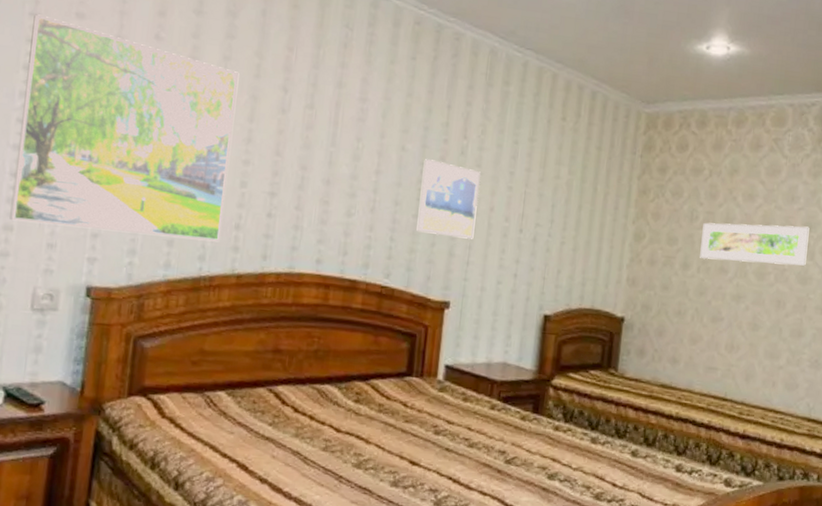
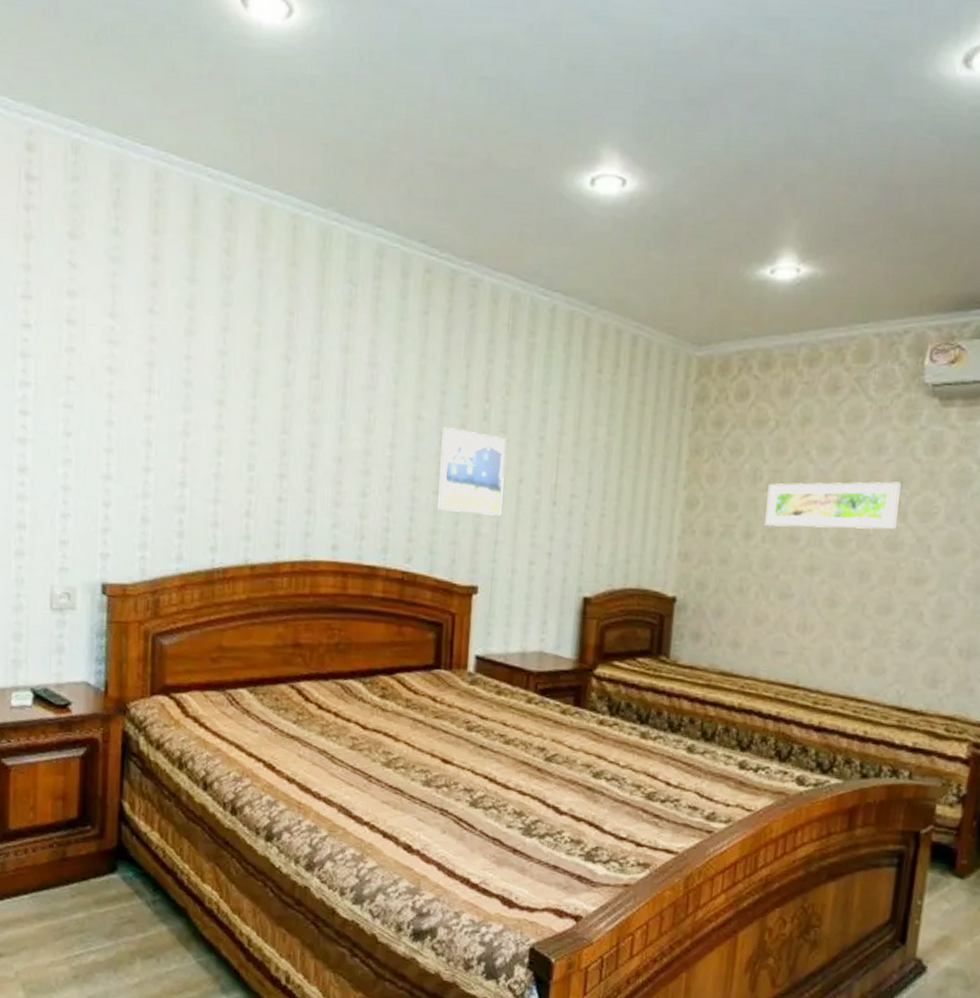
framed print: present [10,14,240,242] -> none [22,296,239,532]

